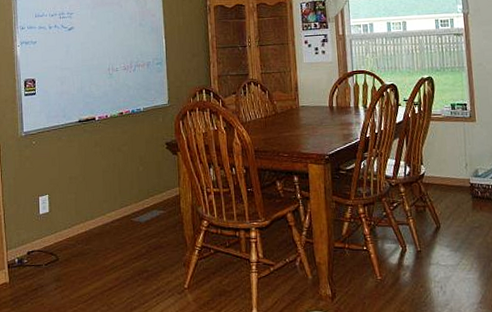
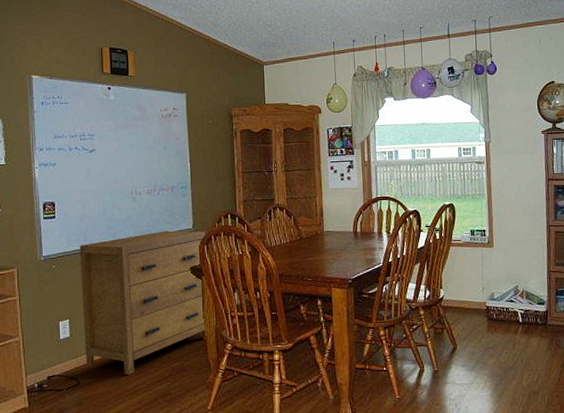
dresser: none [58,106,181,251] -> present [79,230,205,375]

